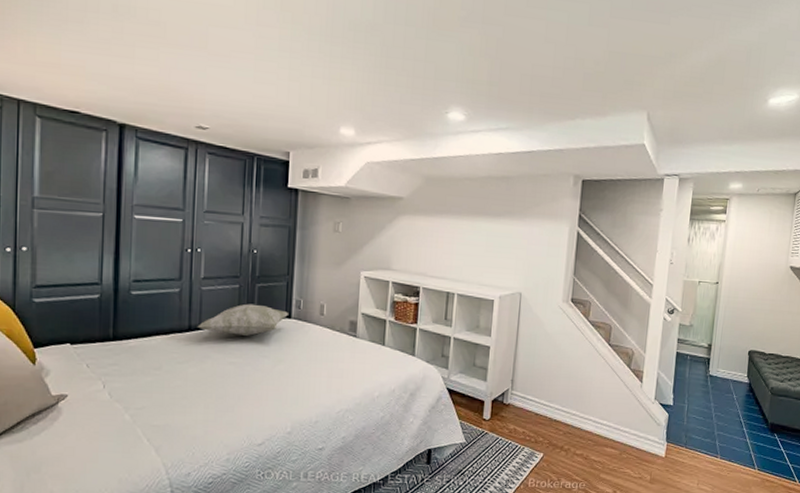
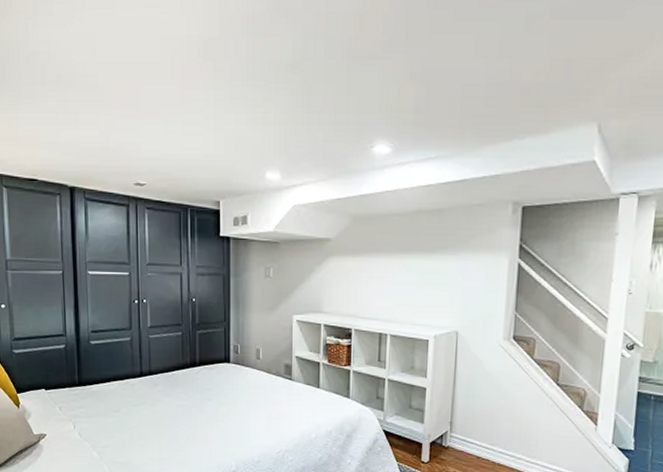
decorative pillow: present [197,303,290,337] -> none [148,350,228,381]

